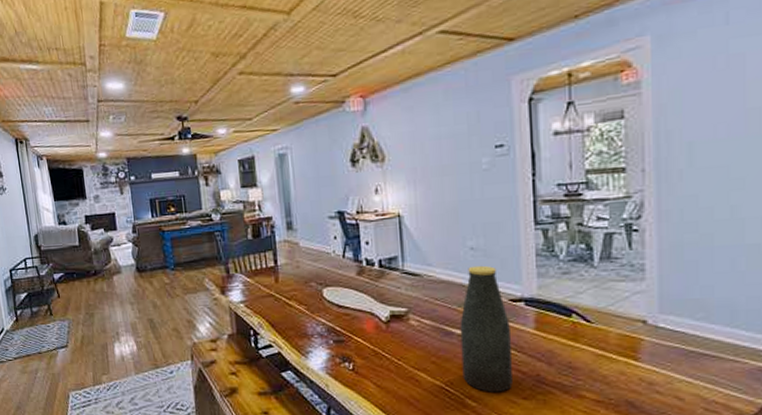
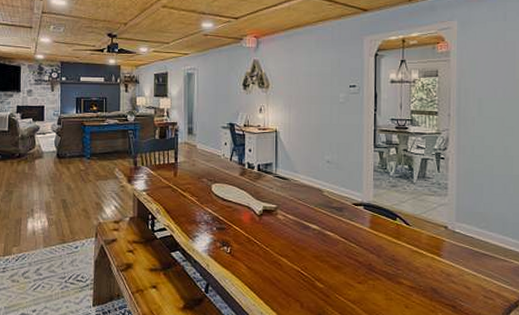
bottle: present [460,265,513,392] -> none [314,175,352,277]

